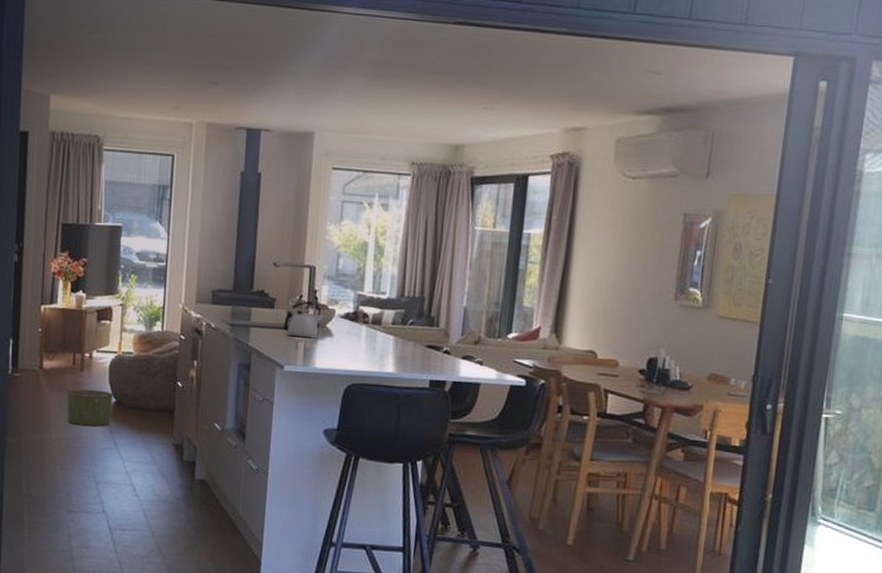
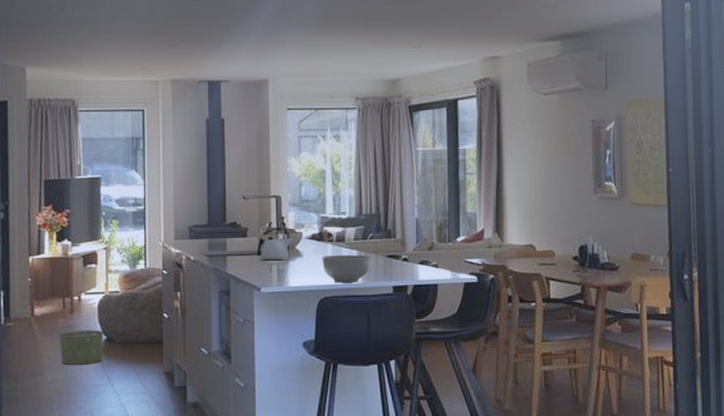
bowl: none [354,338,409,372] -> present [322,254,371,283]

